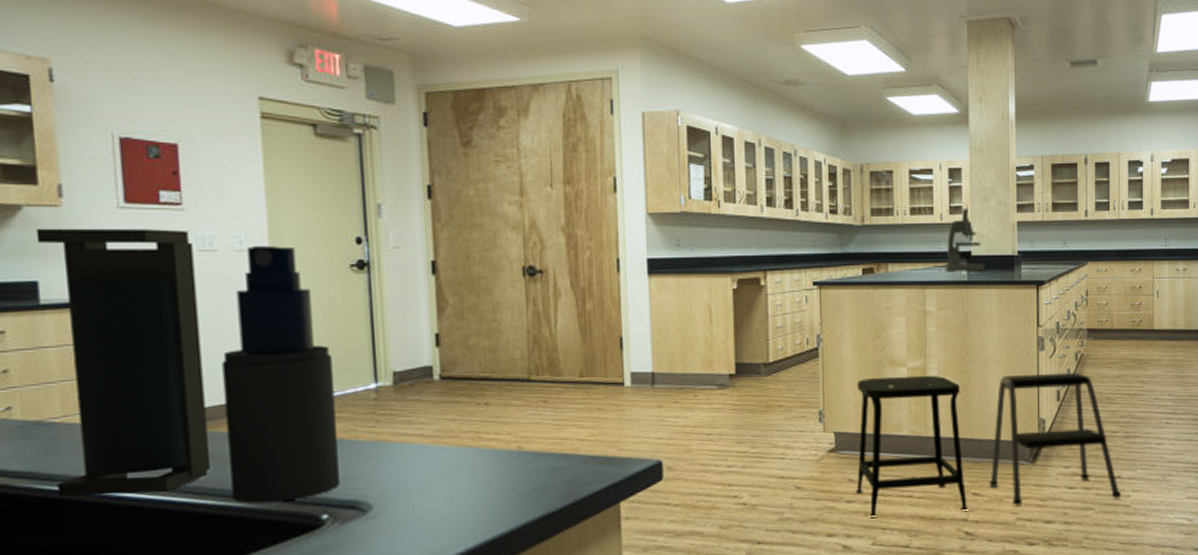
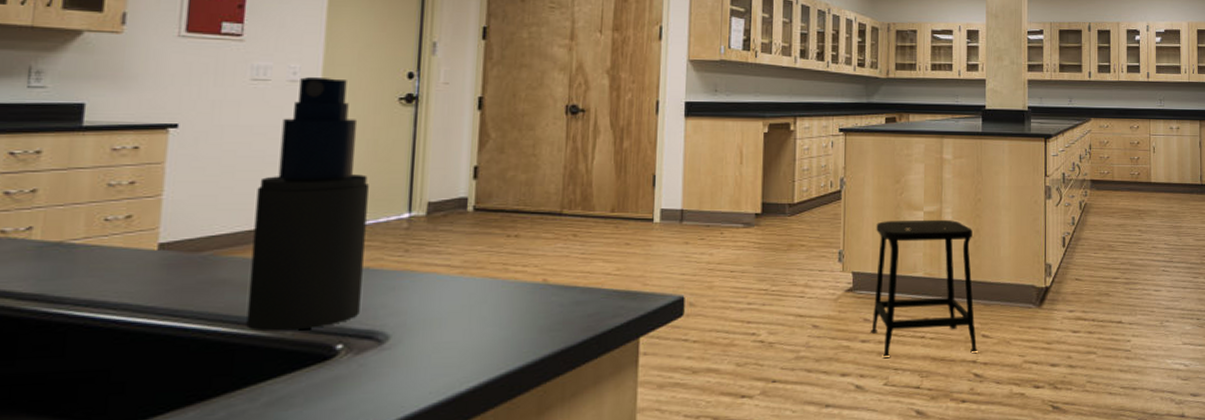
soap dispenser: present [36,228,210,497] -> none [64,53,247,321]
microscope: present [944,208,985,273] -> none [961,66,998,125]
step stool: present [989,372,1122,506] -> none [998,220,1123,349]

